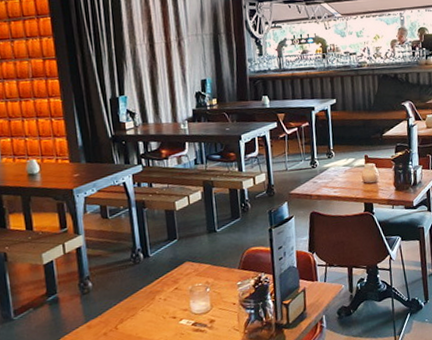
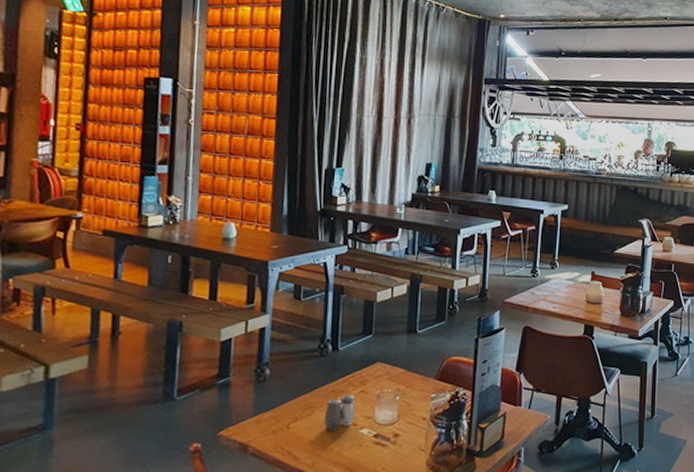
salt and pepper shaker: none [146,292,174,326] -> present [324,393,356,431]

